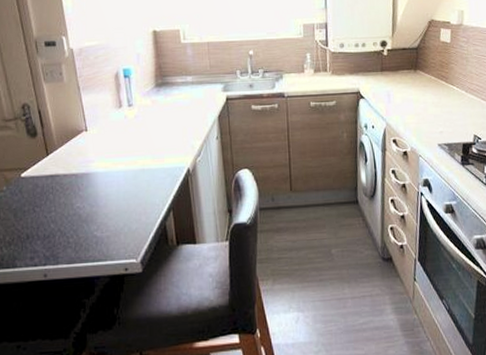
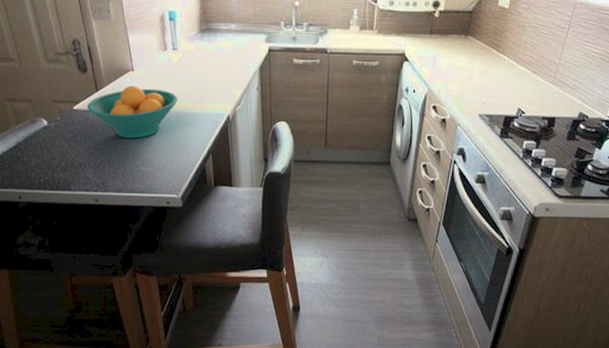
fruit bowl: none [36,146,135,203] -> present [87,86,178,139]

